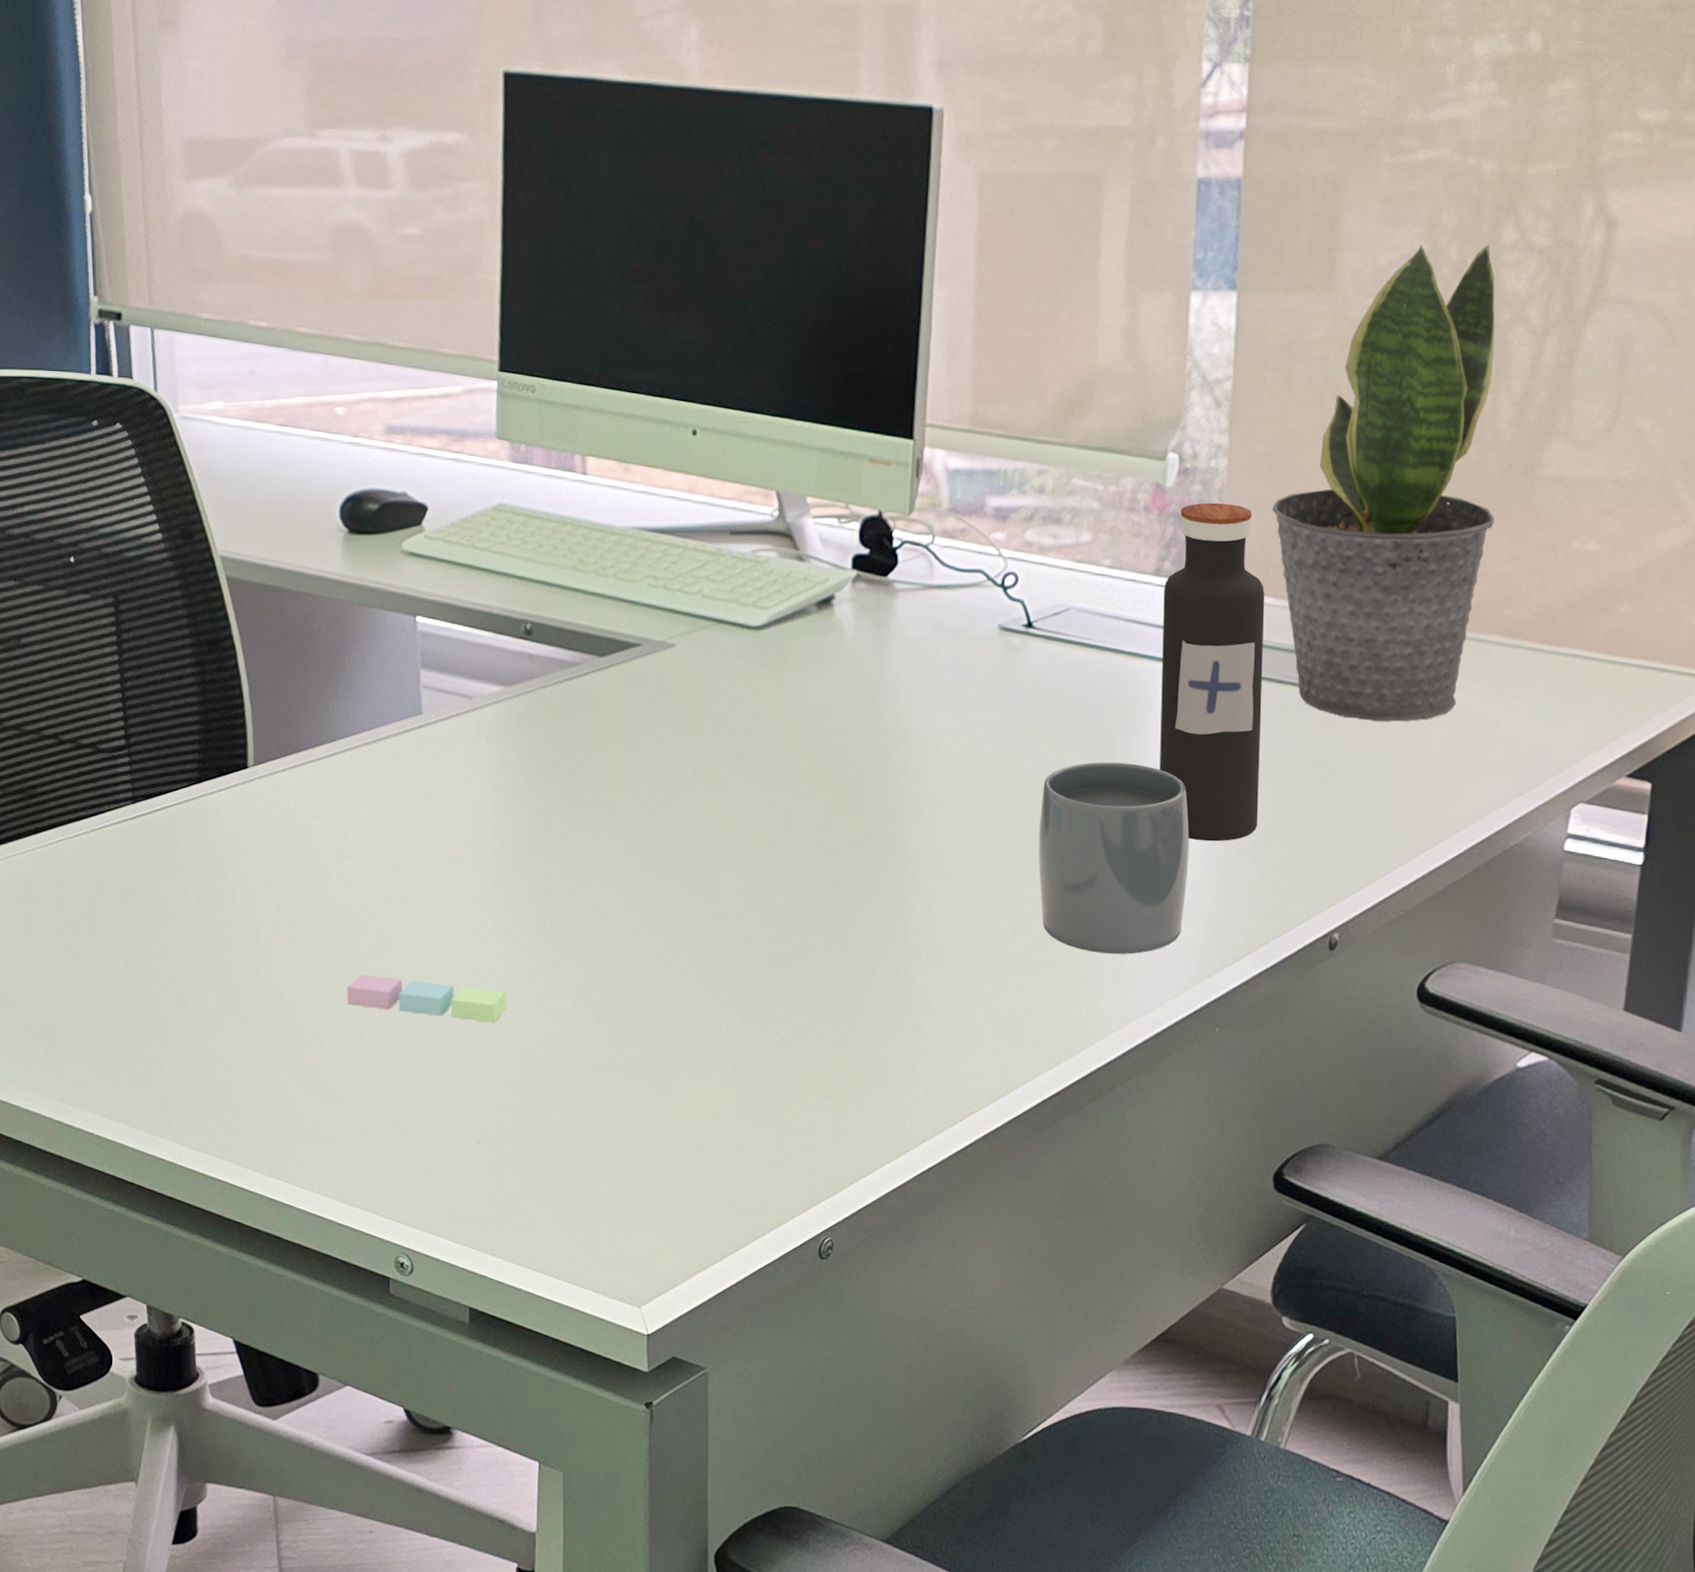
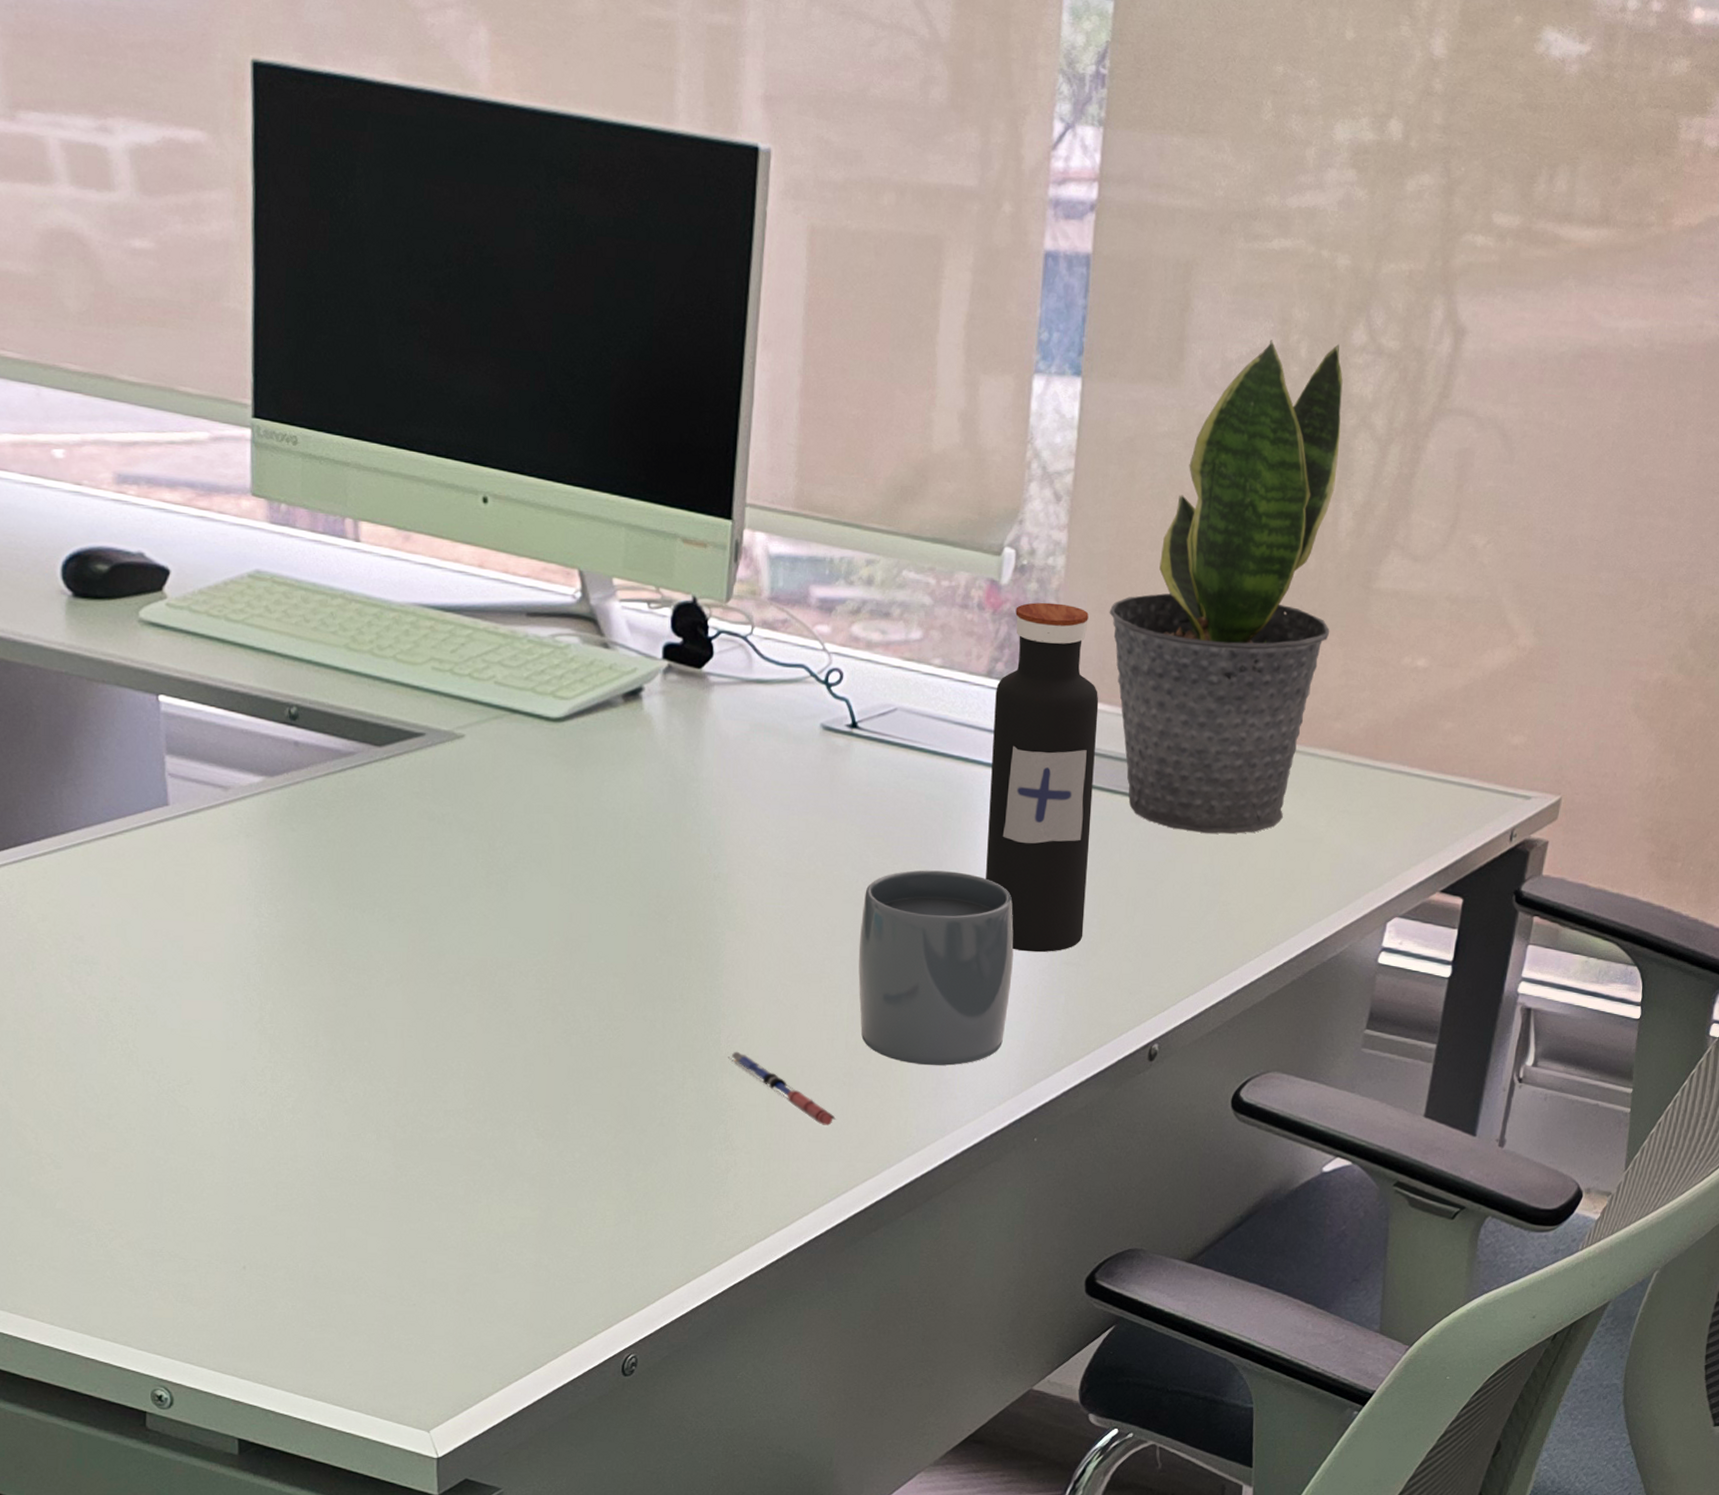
sticky notes: present [347,974,507,1023] -> none [87,1091,275,1142]
pen: none [915,939,1020,1013] -> present [727,1051,836,1125]

